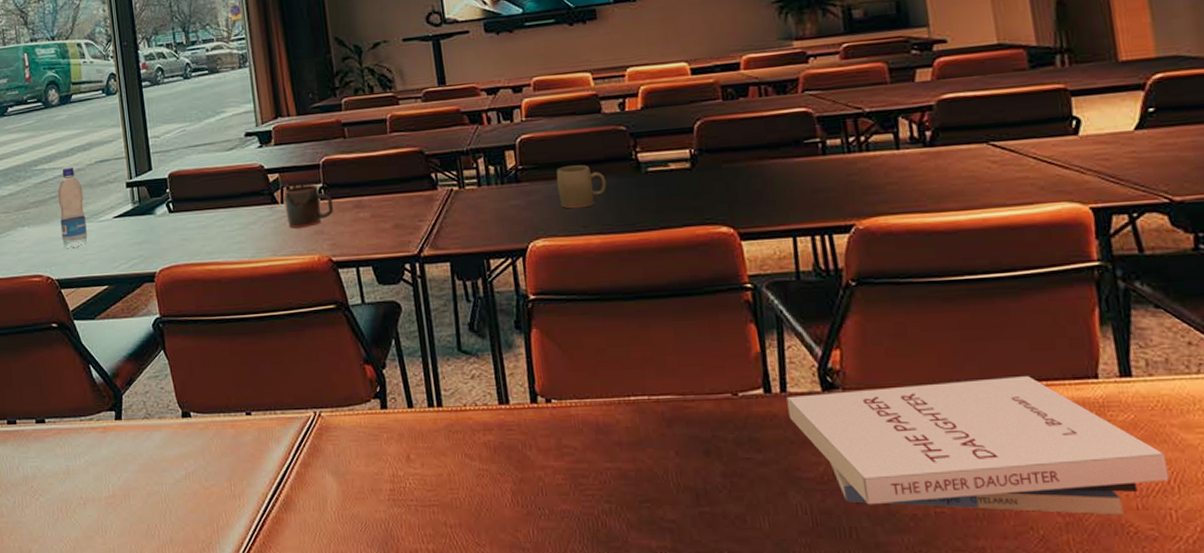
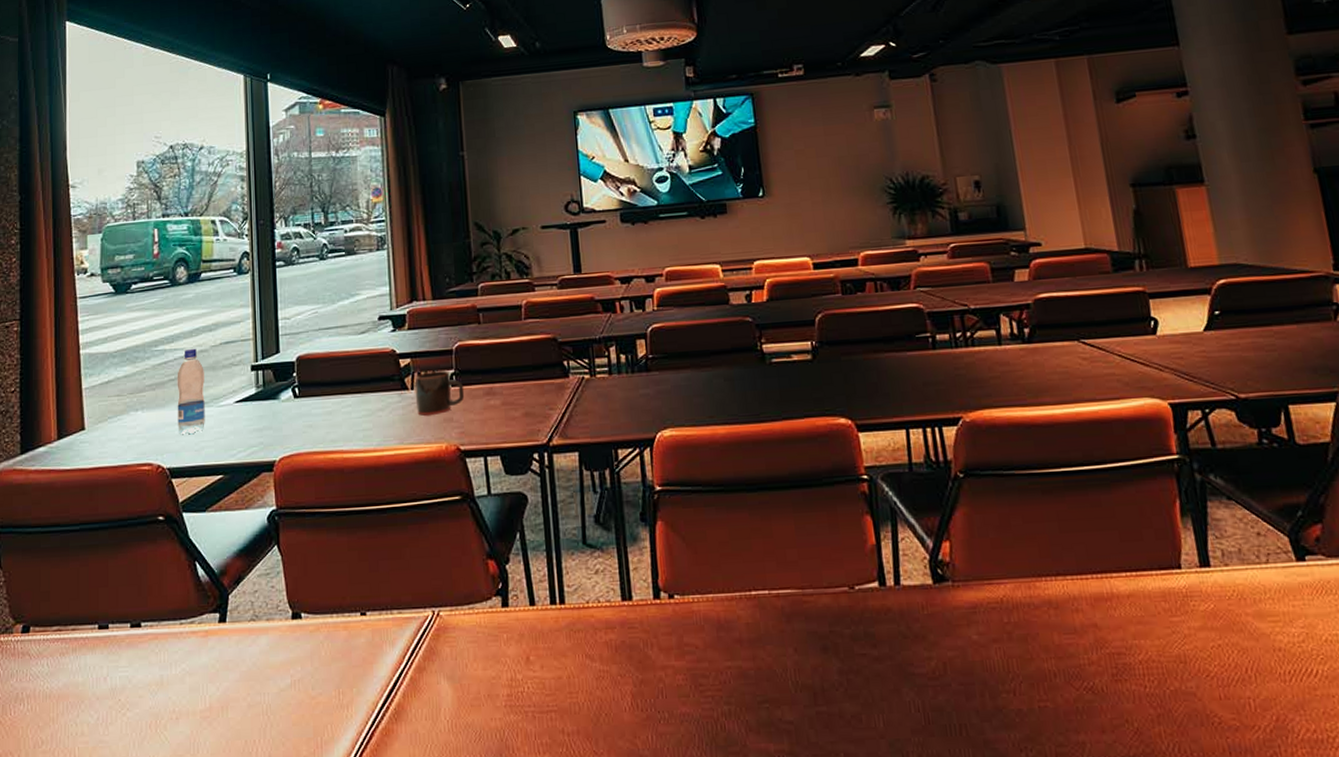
mug: present [556,165,607,209] -> none [684,355,733,399]
books: present [786,376,1170,516] -> none [900,567,1247,706]

